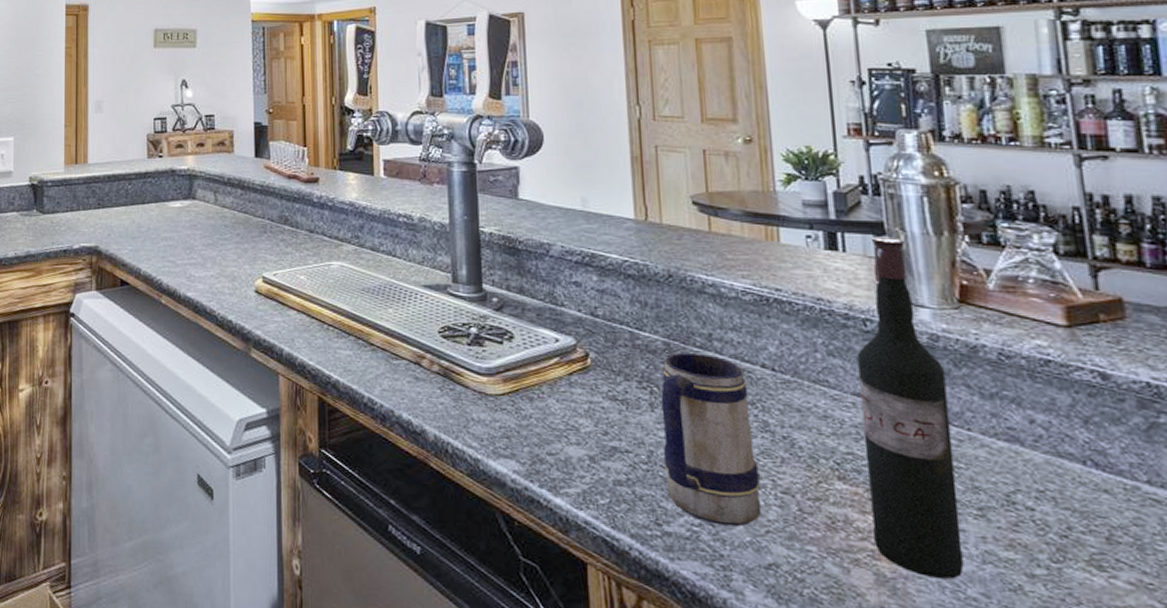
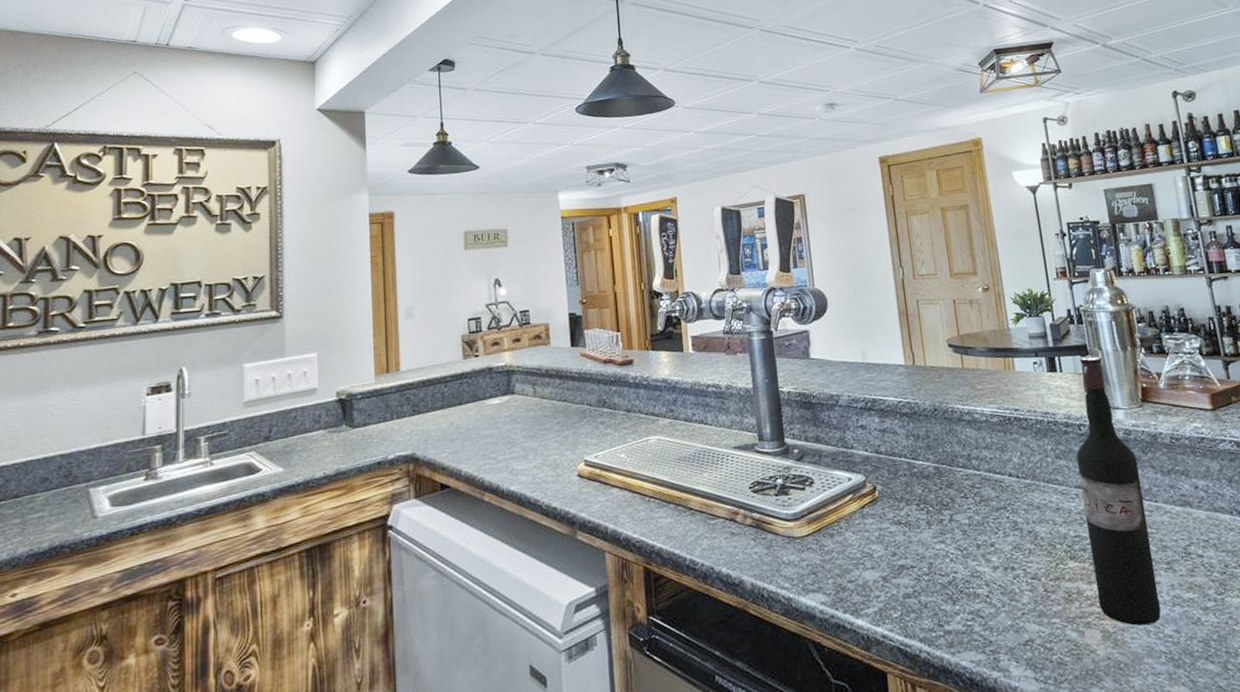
beer mug: present [661,353,762,527] -> none [935,472,1018,616]

